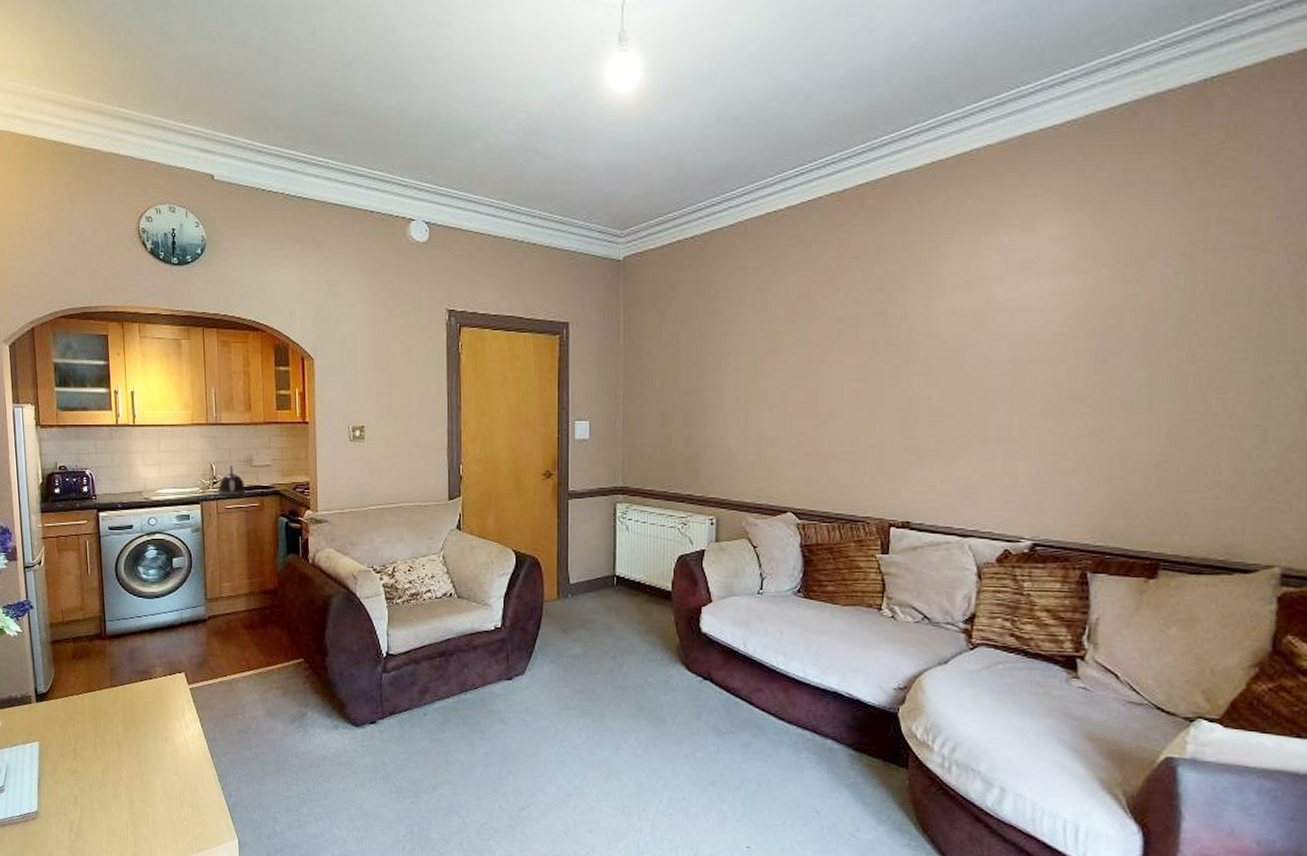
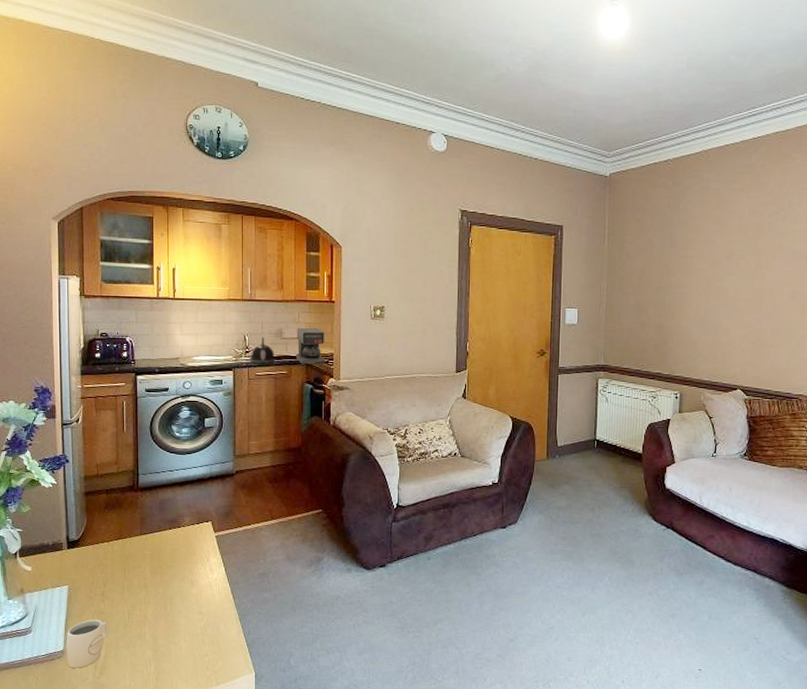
mug: none [40,778,83,831] -> present [66,619,109,668]
coffee maker: none [267,453,301,496] -> present [296,327,325,366]

